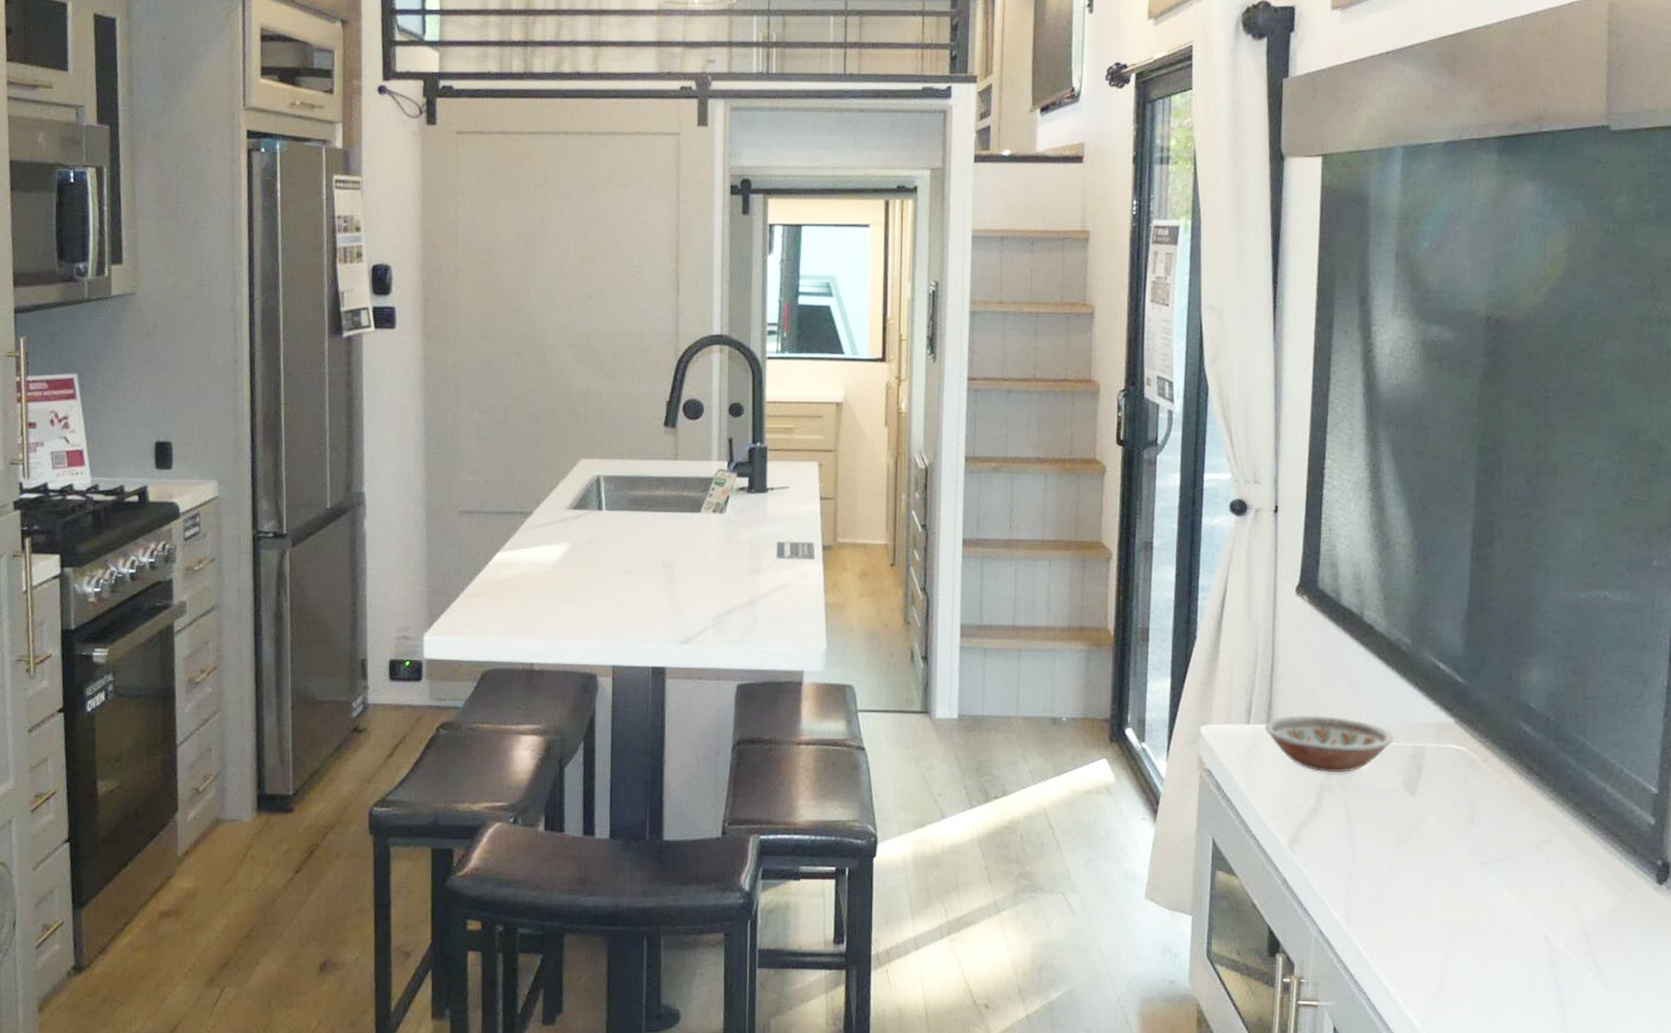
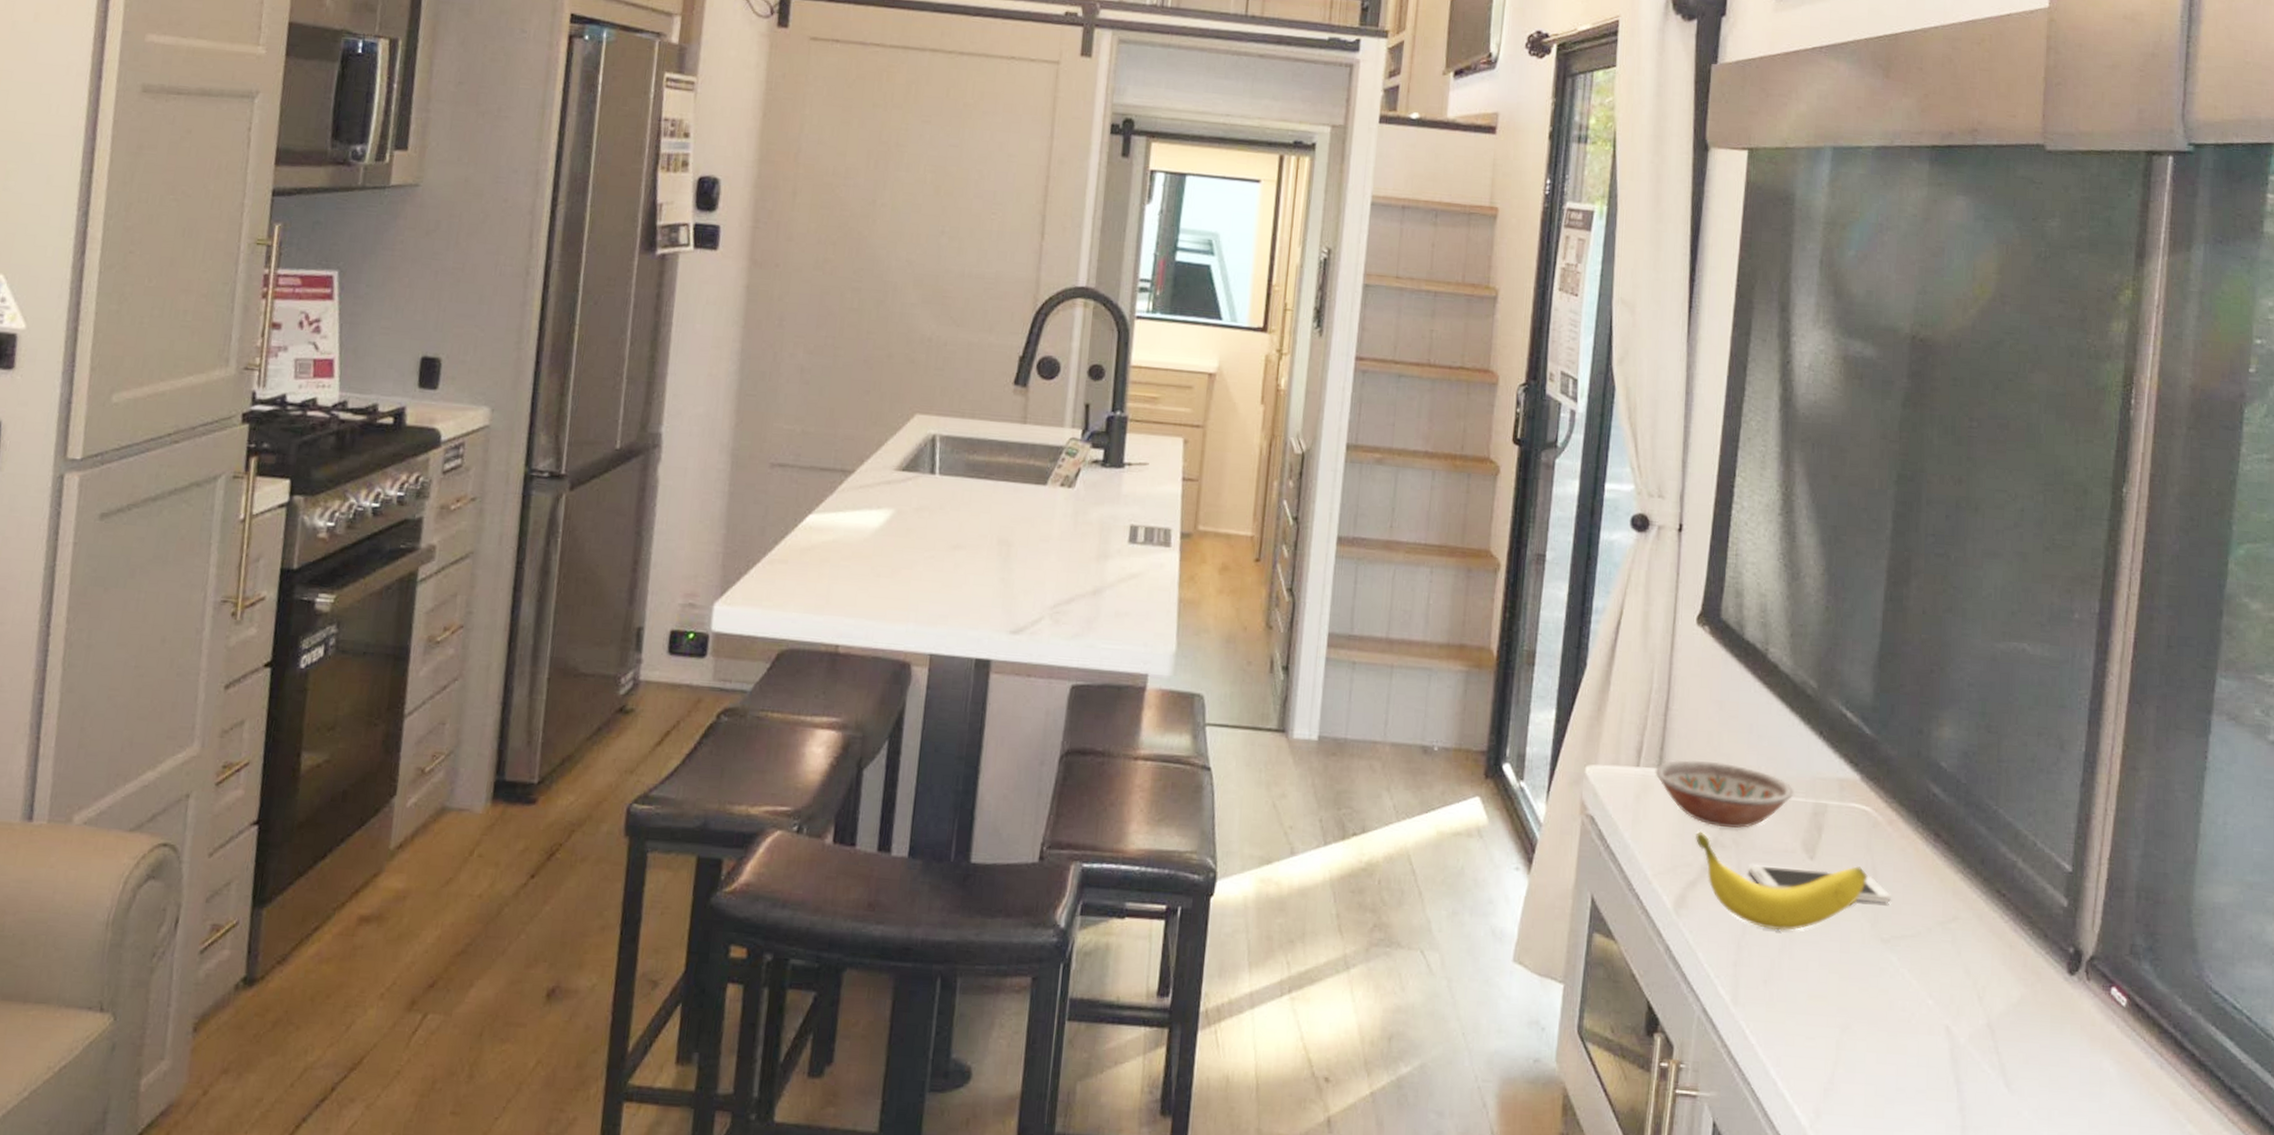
banana: none [1305,777,1466,860] -> present [1696,831,1868,931]
smartphone: none [1355,804,1489,831] -> present [1749,864,1892,903]

